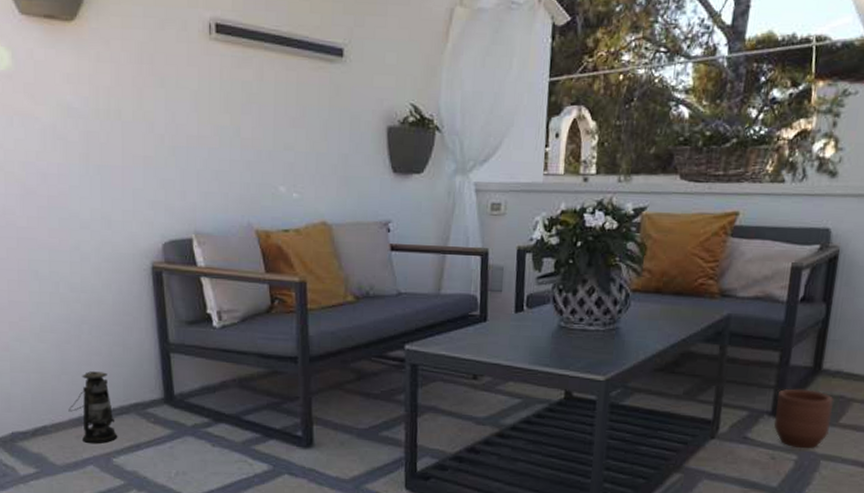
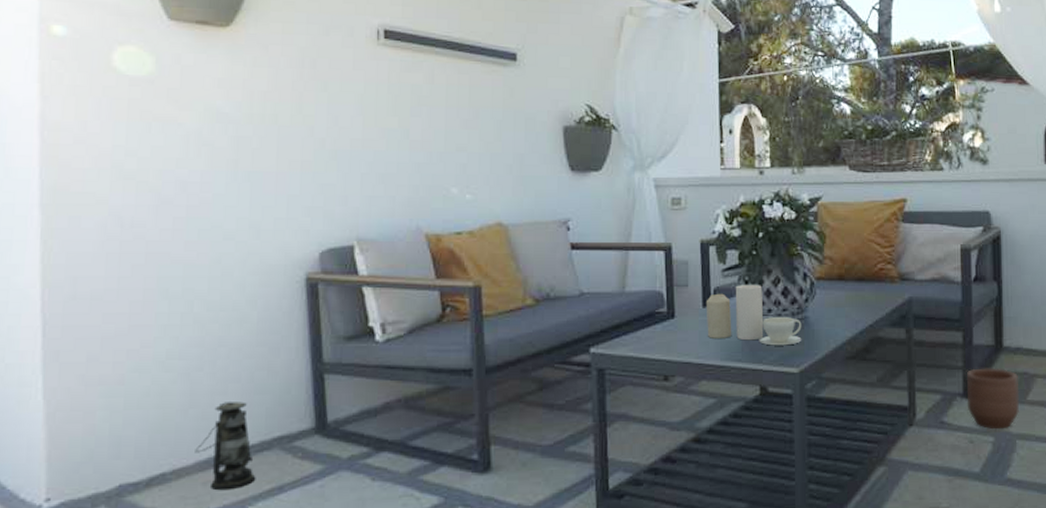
candle: none [517,300,543,344] -> present [706,293,732,339]
candle: none [546,293,576,348] -> present [736,285,764,341]
teacup: none [568,326,613,354] -> present [759,317,802,346]

